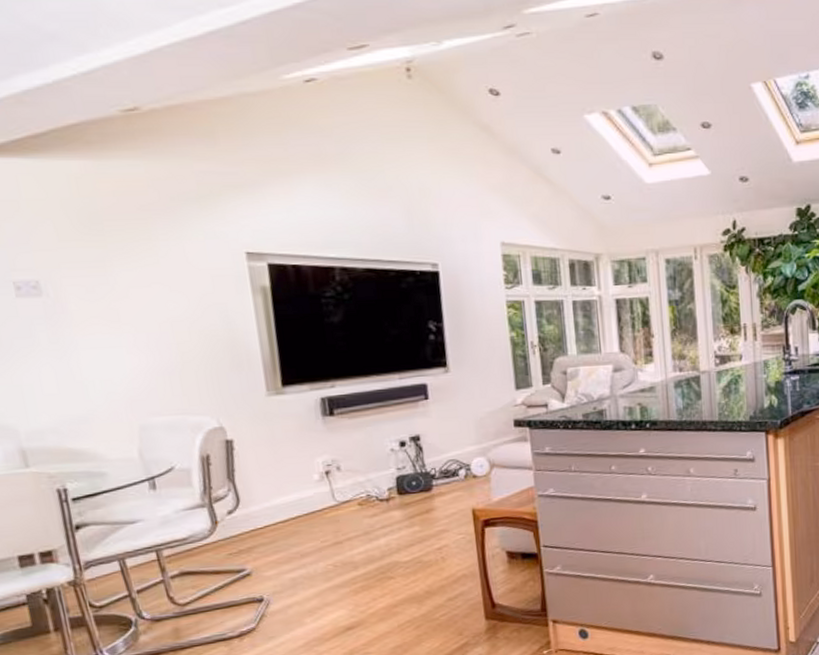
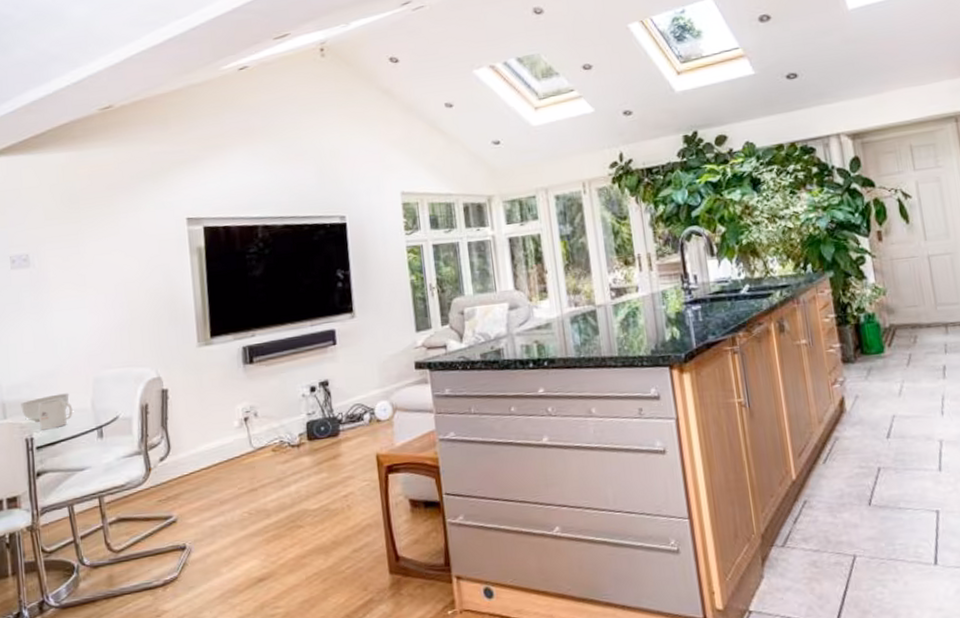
bowl: none [46,441,110,473] -> present [21,393,69,423]
mug: none [69,447,116,481] -> present [37,398,73,430]

